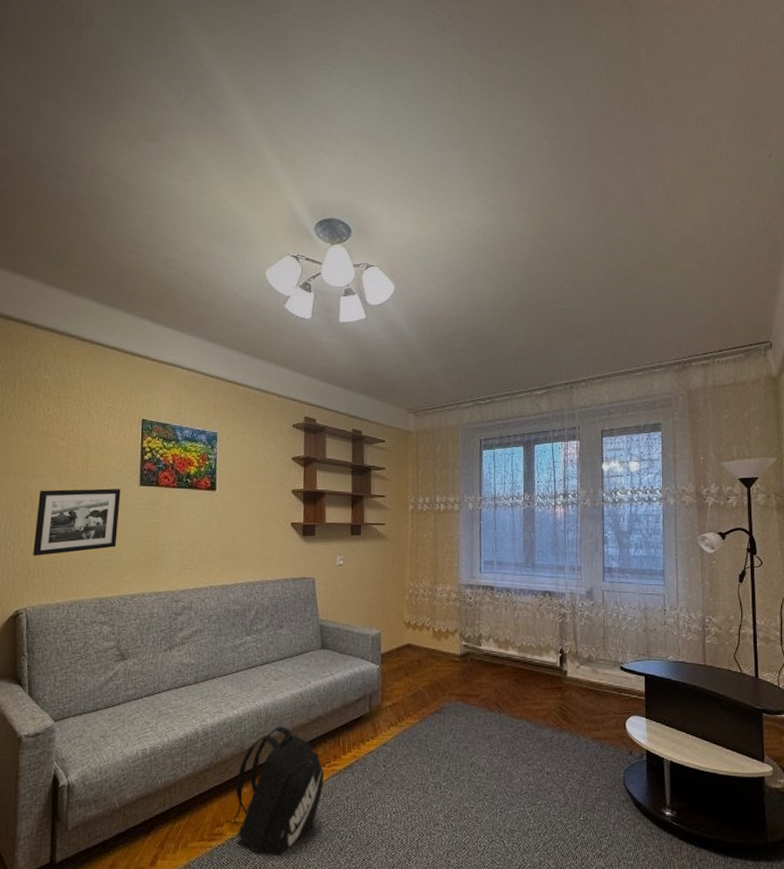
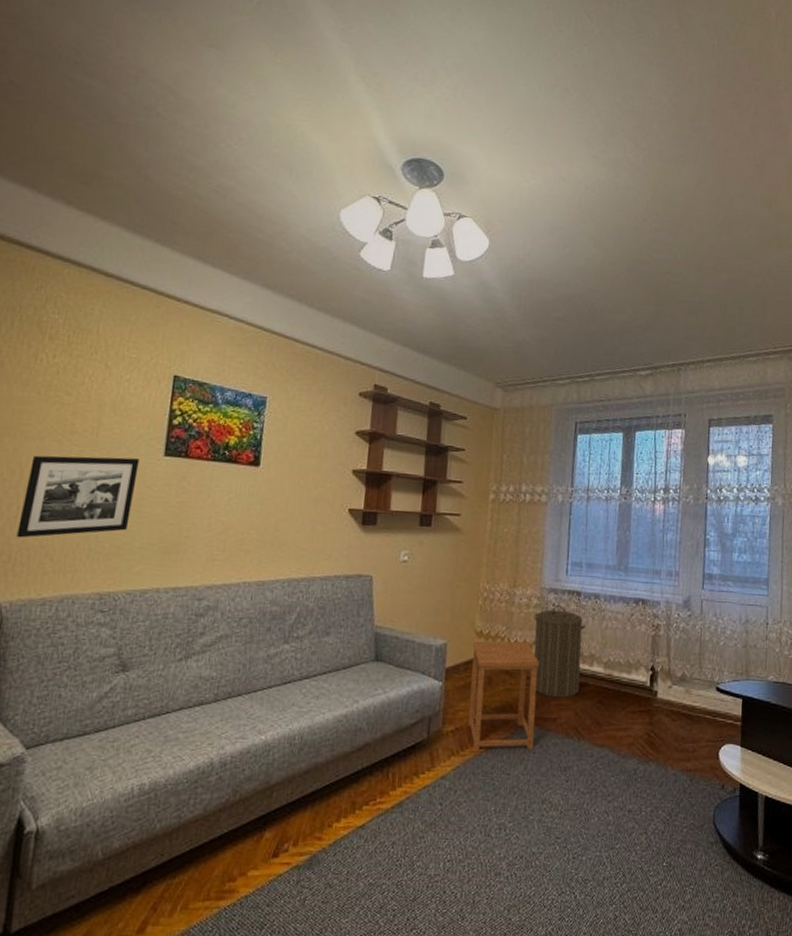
backpack: present [232,726,324,857] -> none [248,755,367,918]
side table: none [402,630,461,722] -> present [468,641,539,751]
laundry hamper: none [454,598,499,677] -> present [533,604,585,698]

